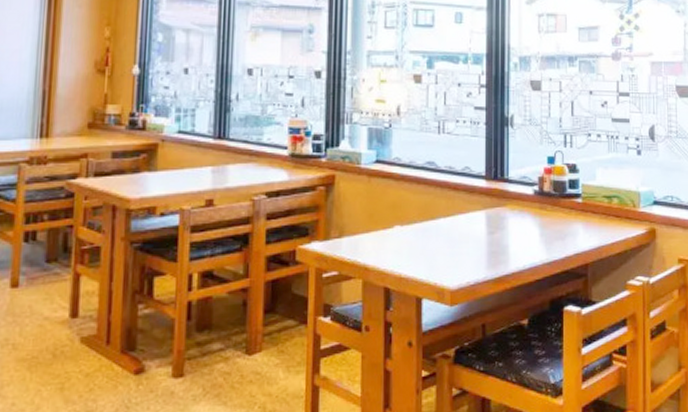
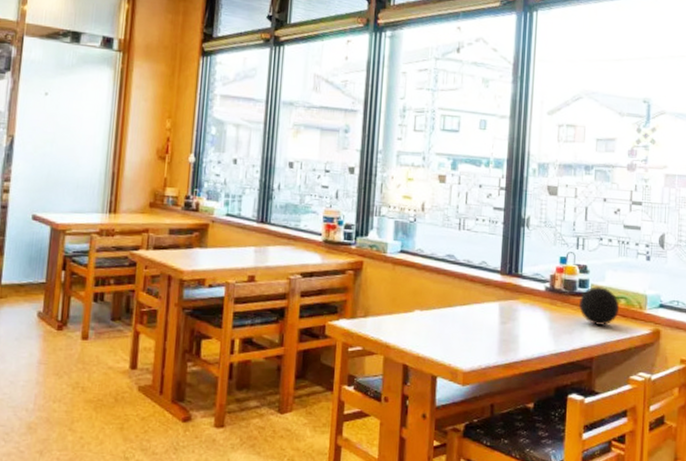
decorative ball: none [571,186,613,228] -> present [579,286,620,326]

